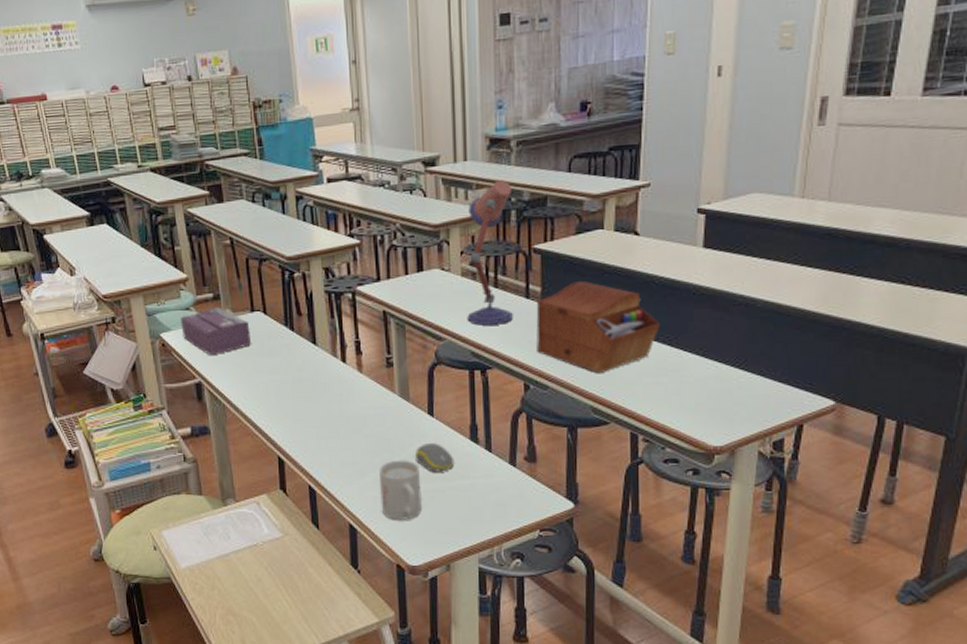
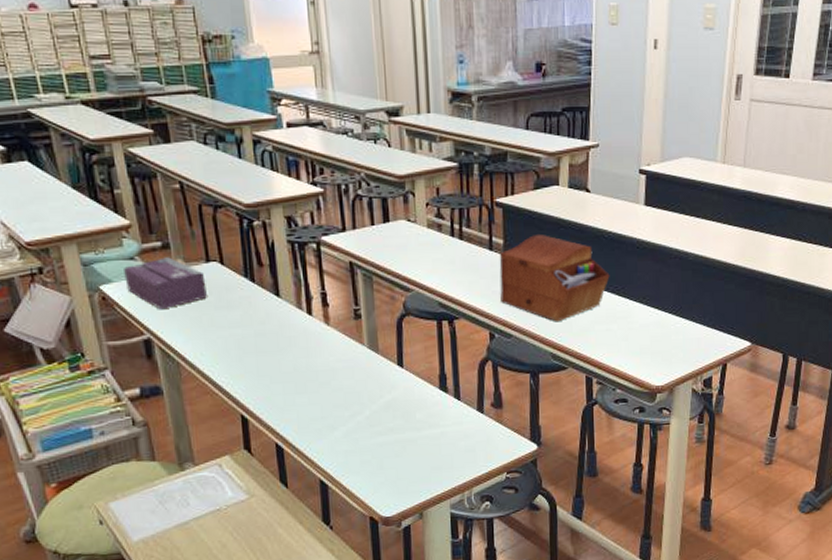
mug: present [378,460,422,520] -> none [349,411,394,473]
computer mouse: present [415,443,455,472] -> none [386,394,425,423]
desk lamp: present [467,180,513,326] -> none [433,134,478,277]

